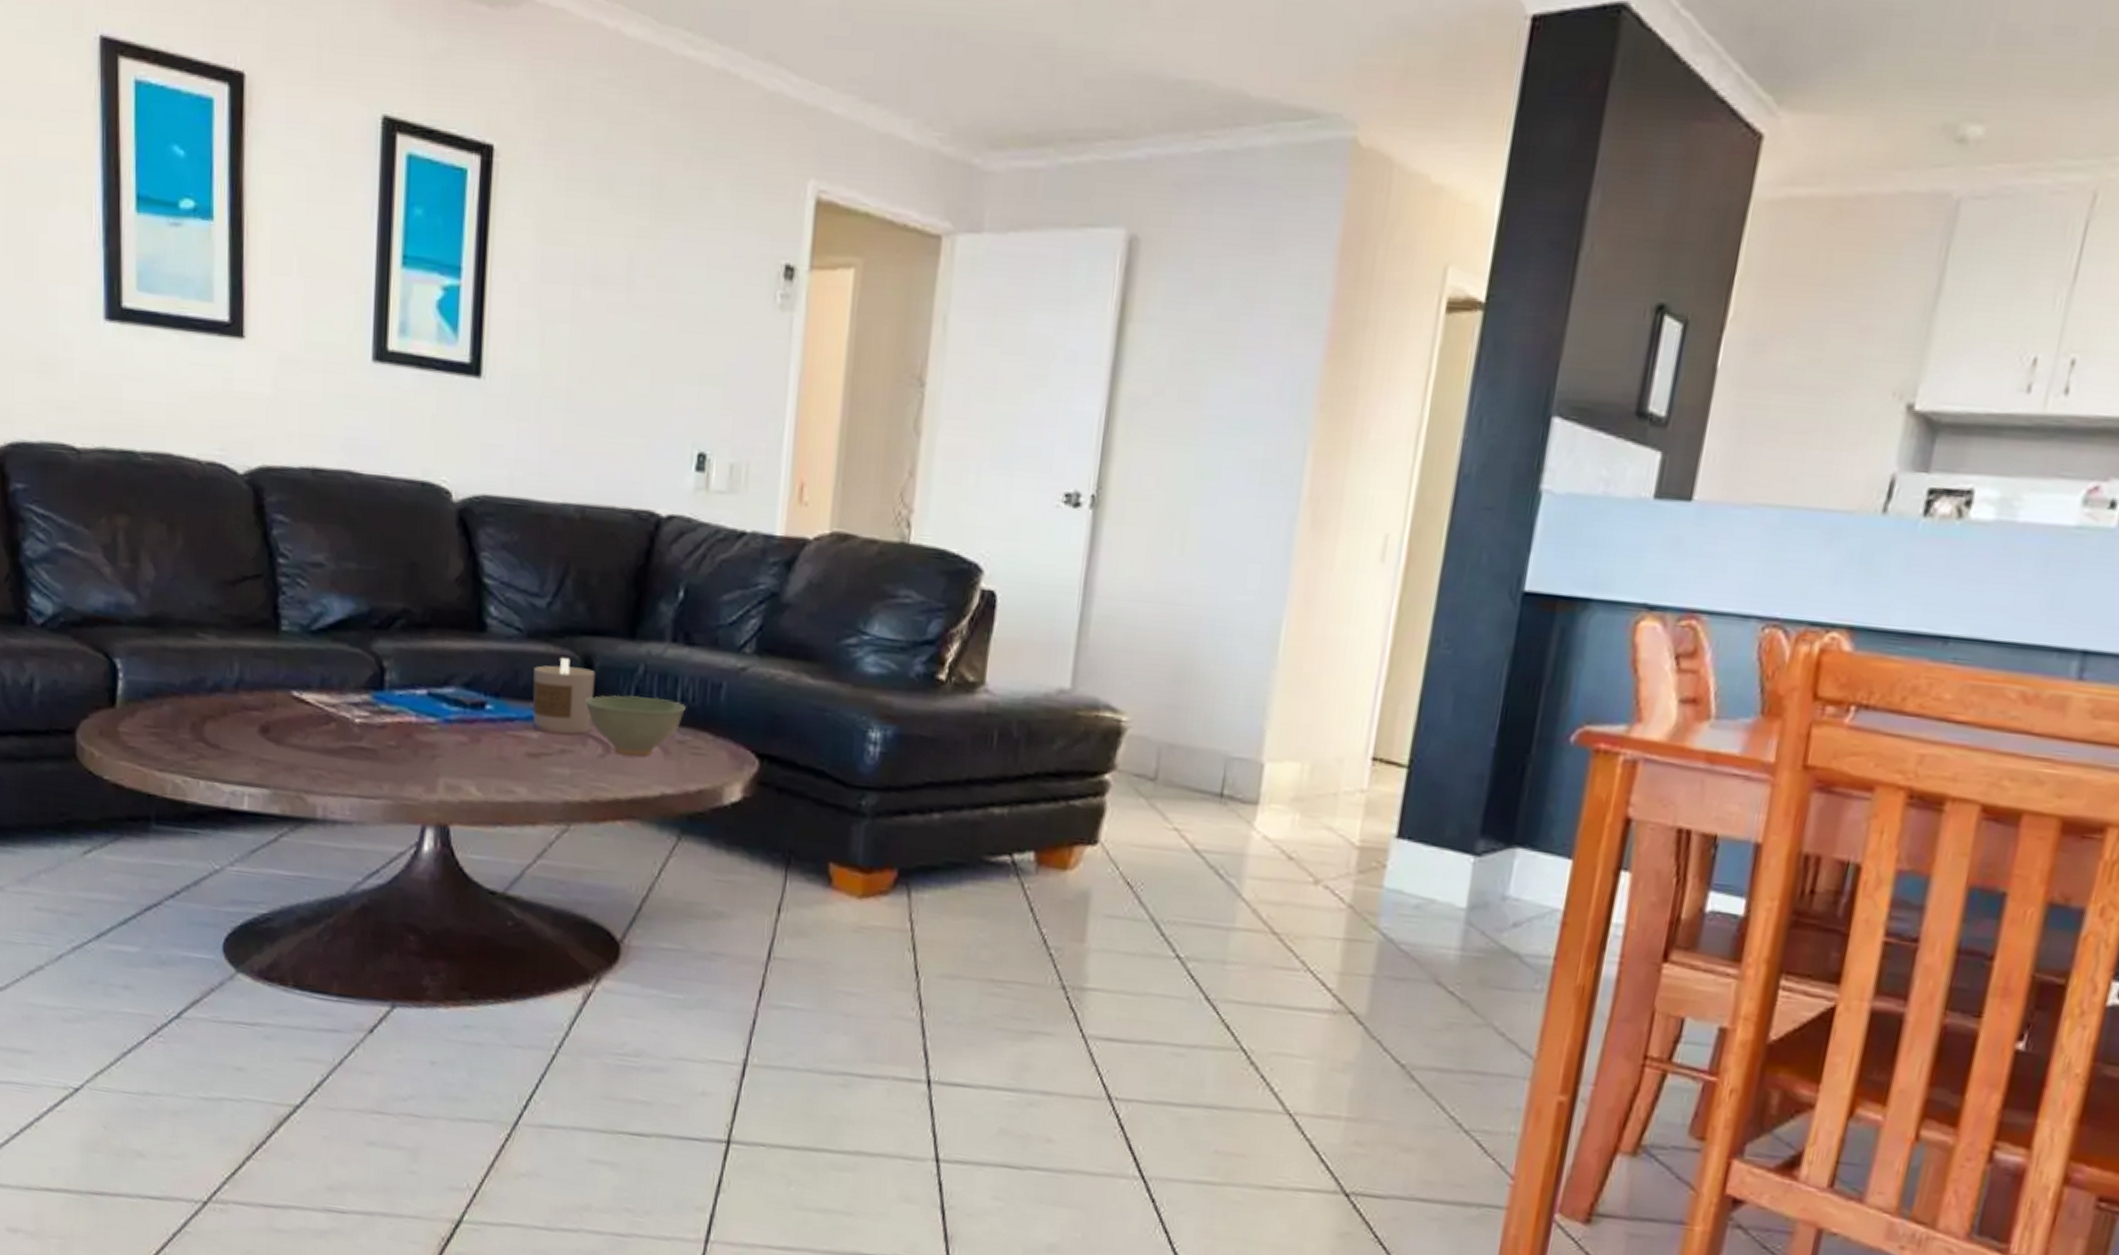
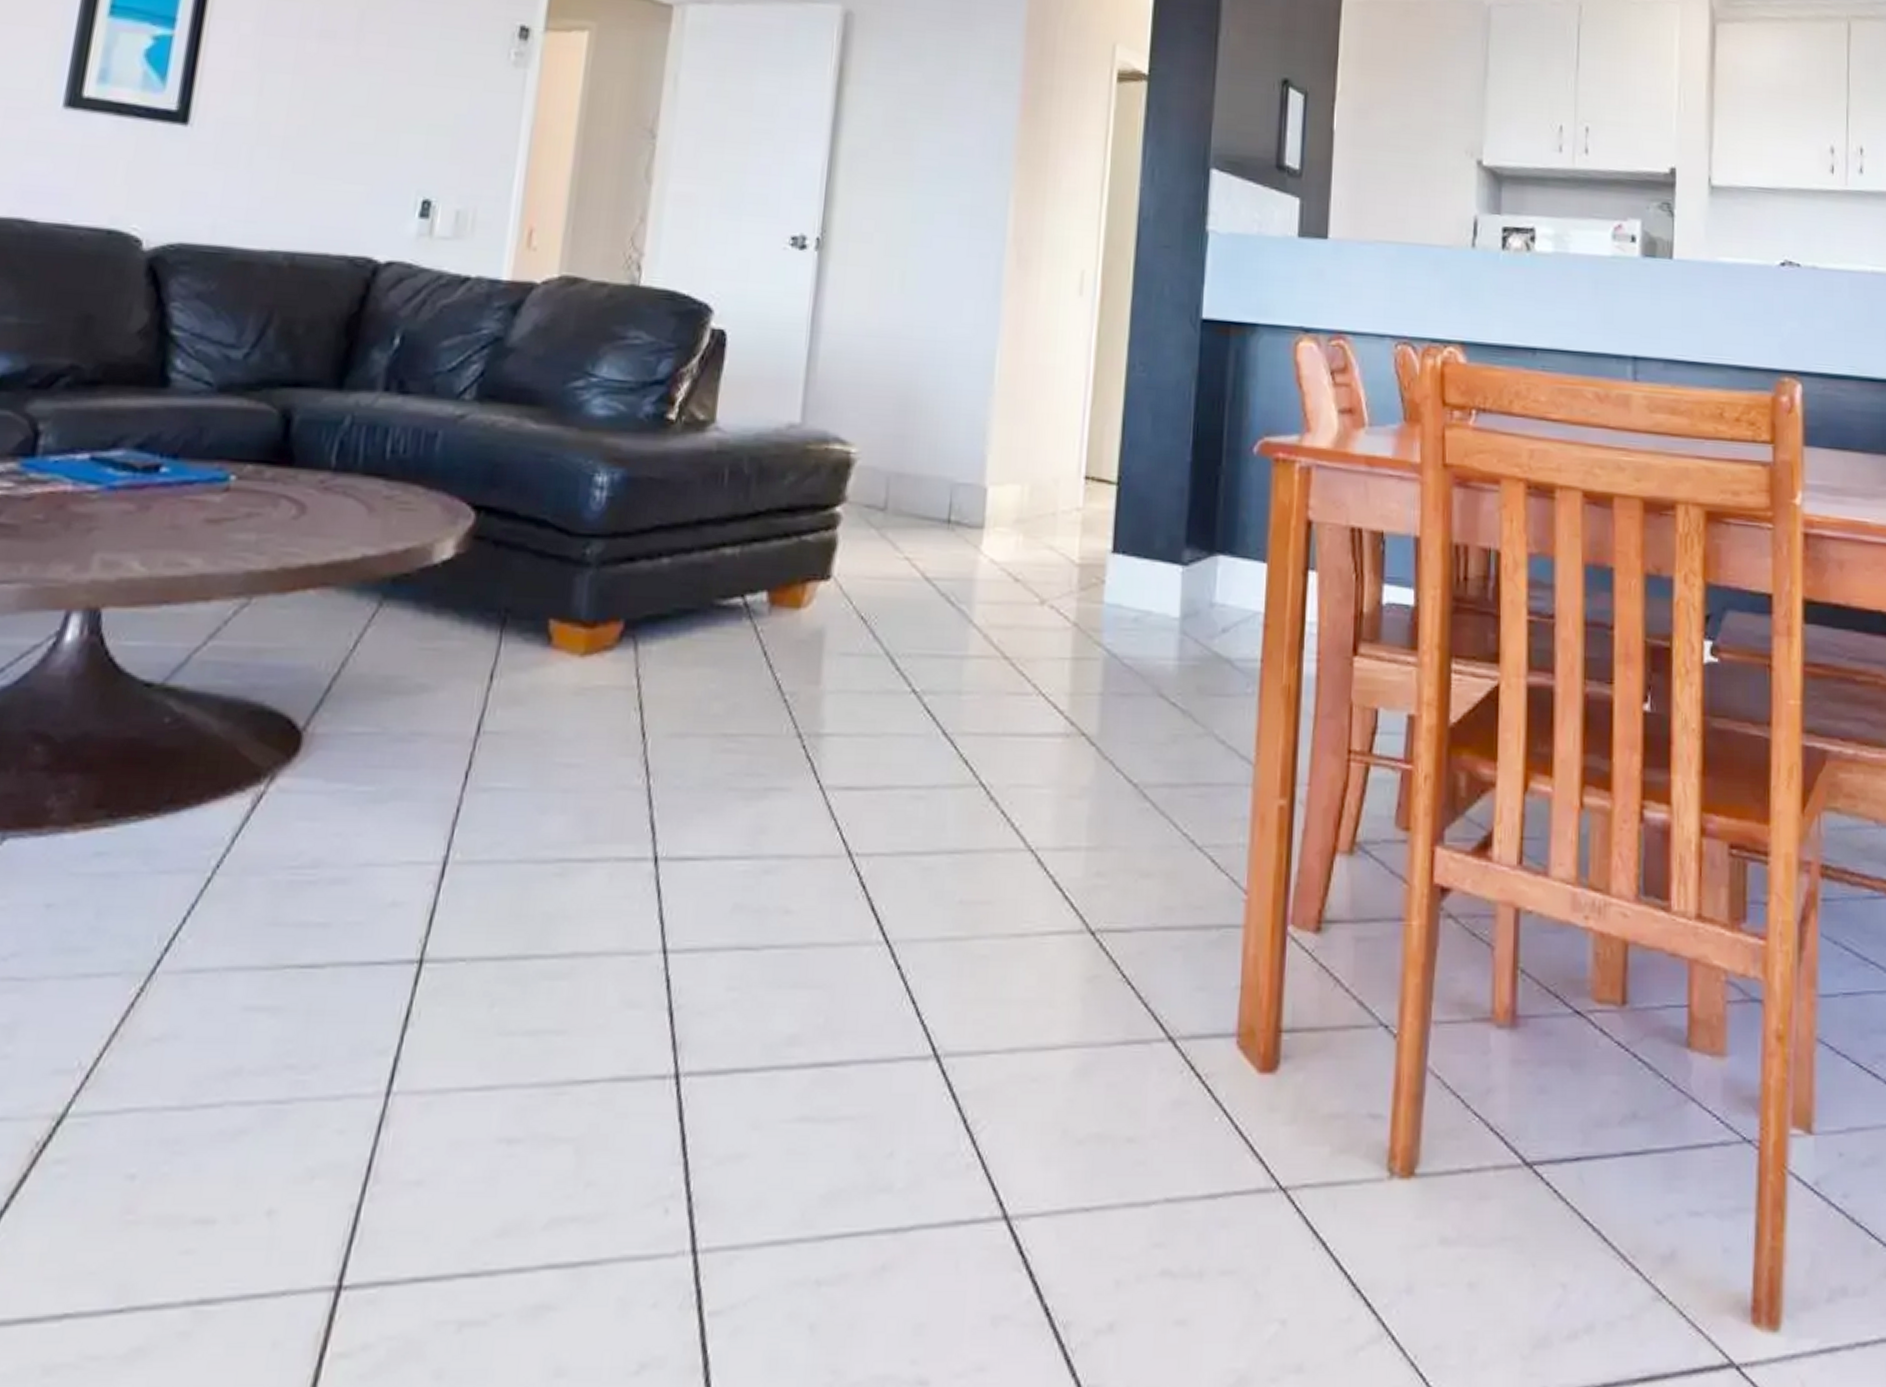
candle: present [532,657,596,736] -> none [215,411,295,498]
bowl: present [585,694,687,757] -> none [280,449,397,517]

